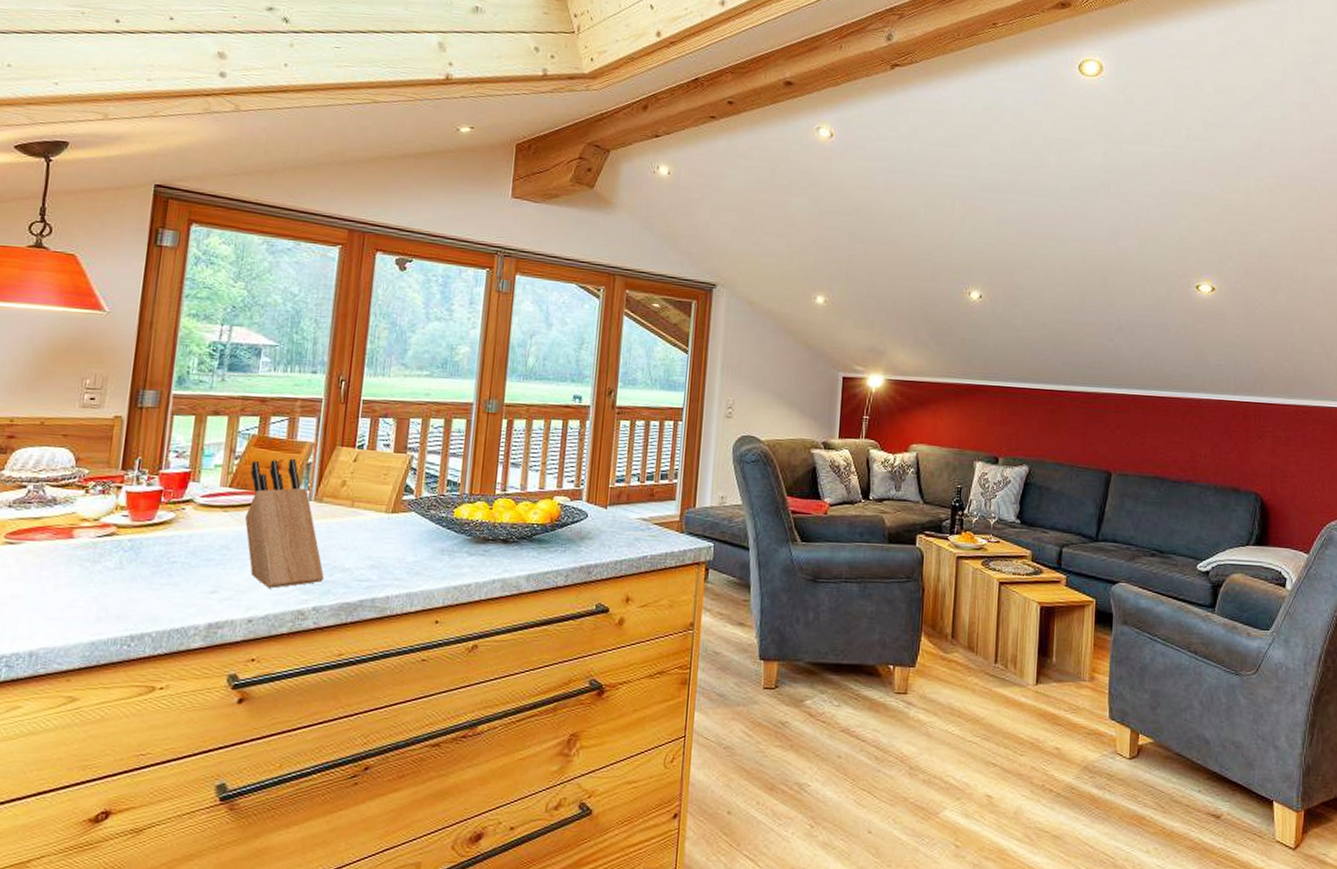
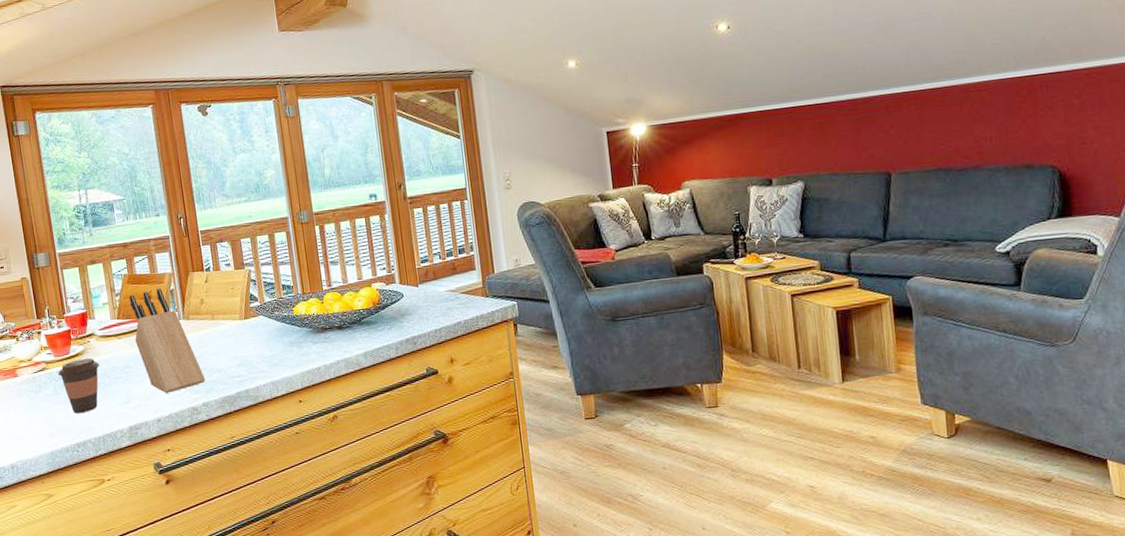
coffee cup: none [129,529,190,597] -> present [57,358,100,413]

